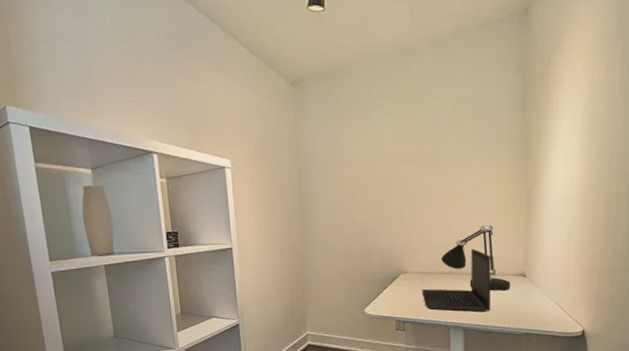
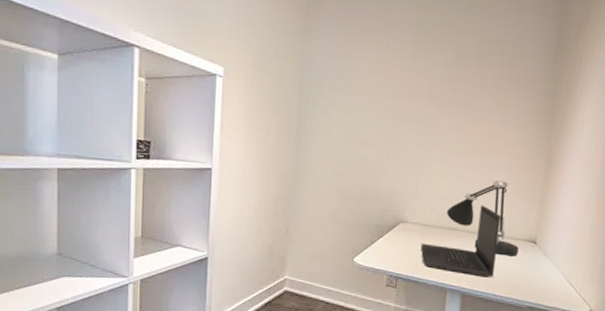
vase: present [81,185,115,257] -> none [38,72,76,157]

